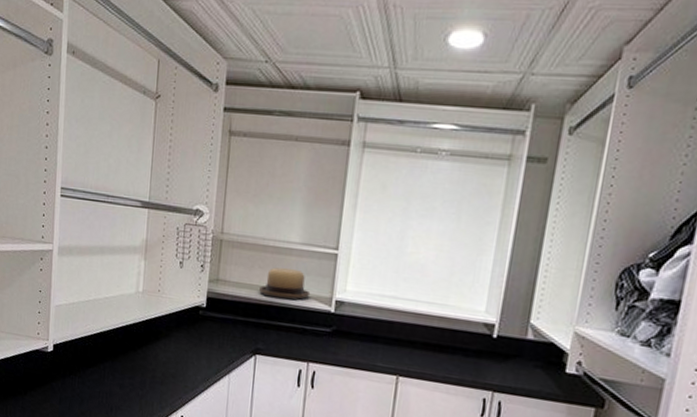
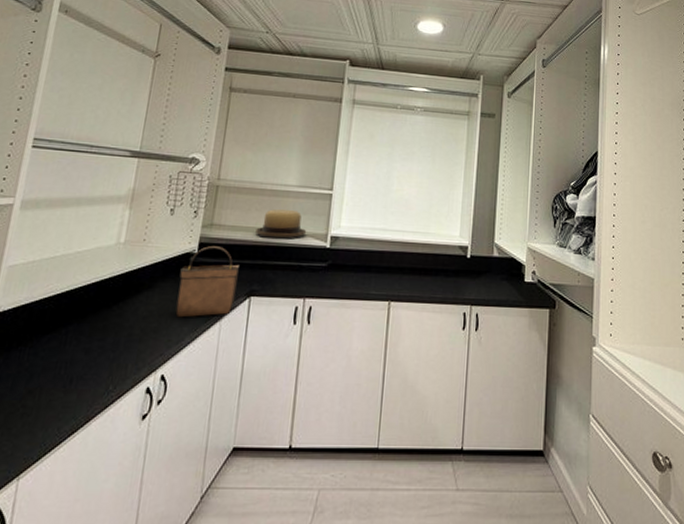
handbag: none [189,301,245,370] -> present [175,246,239,318]

